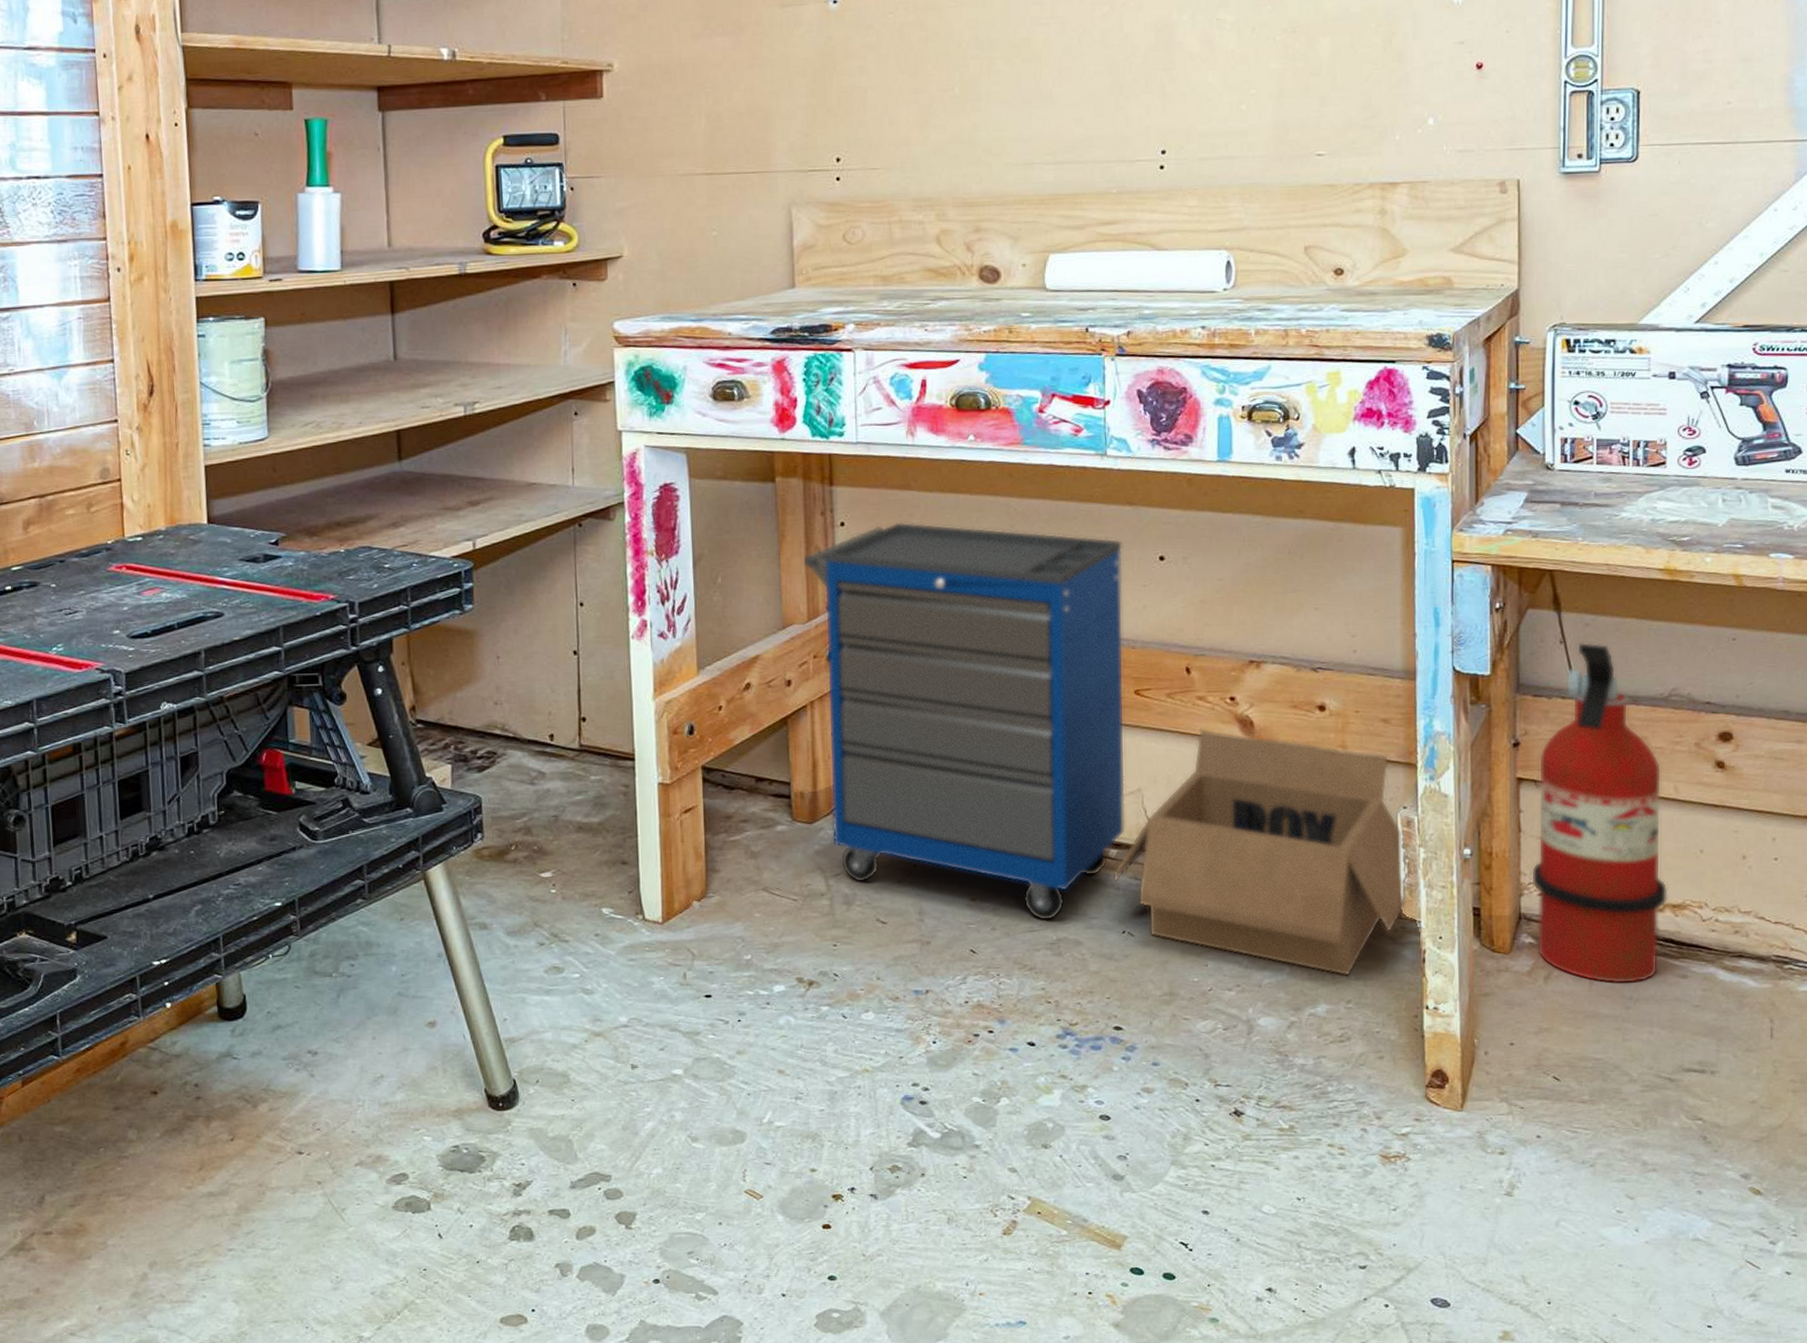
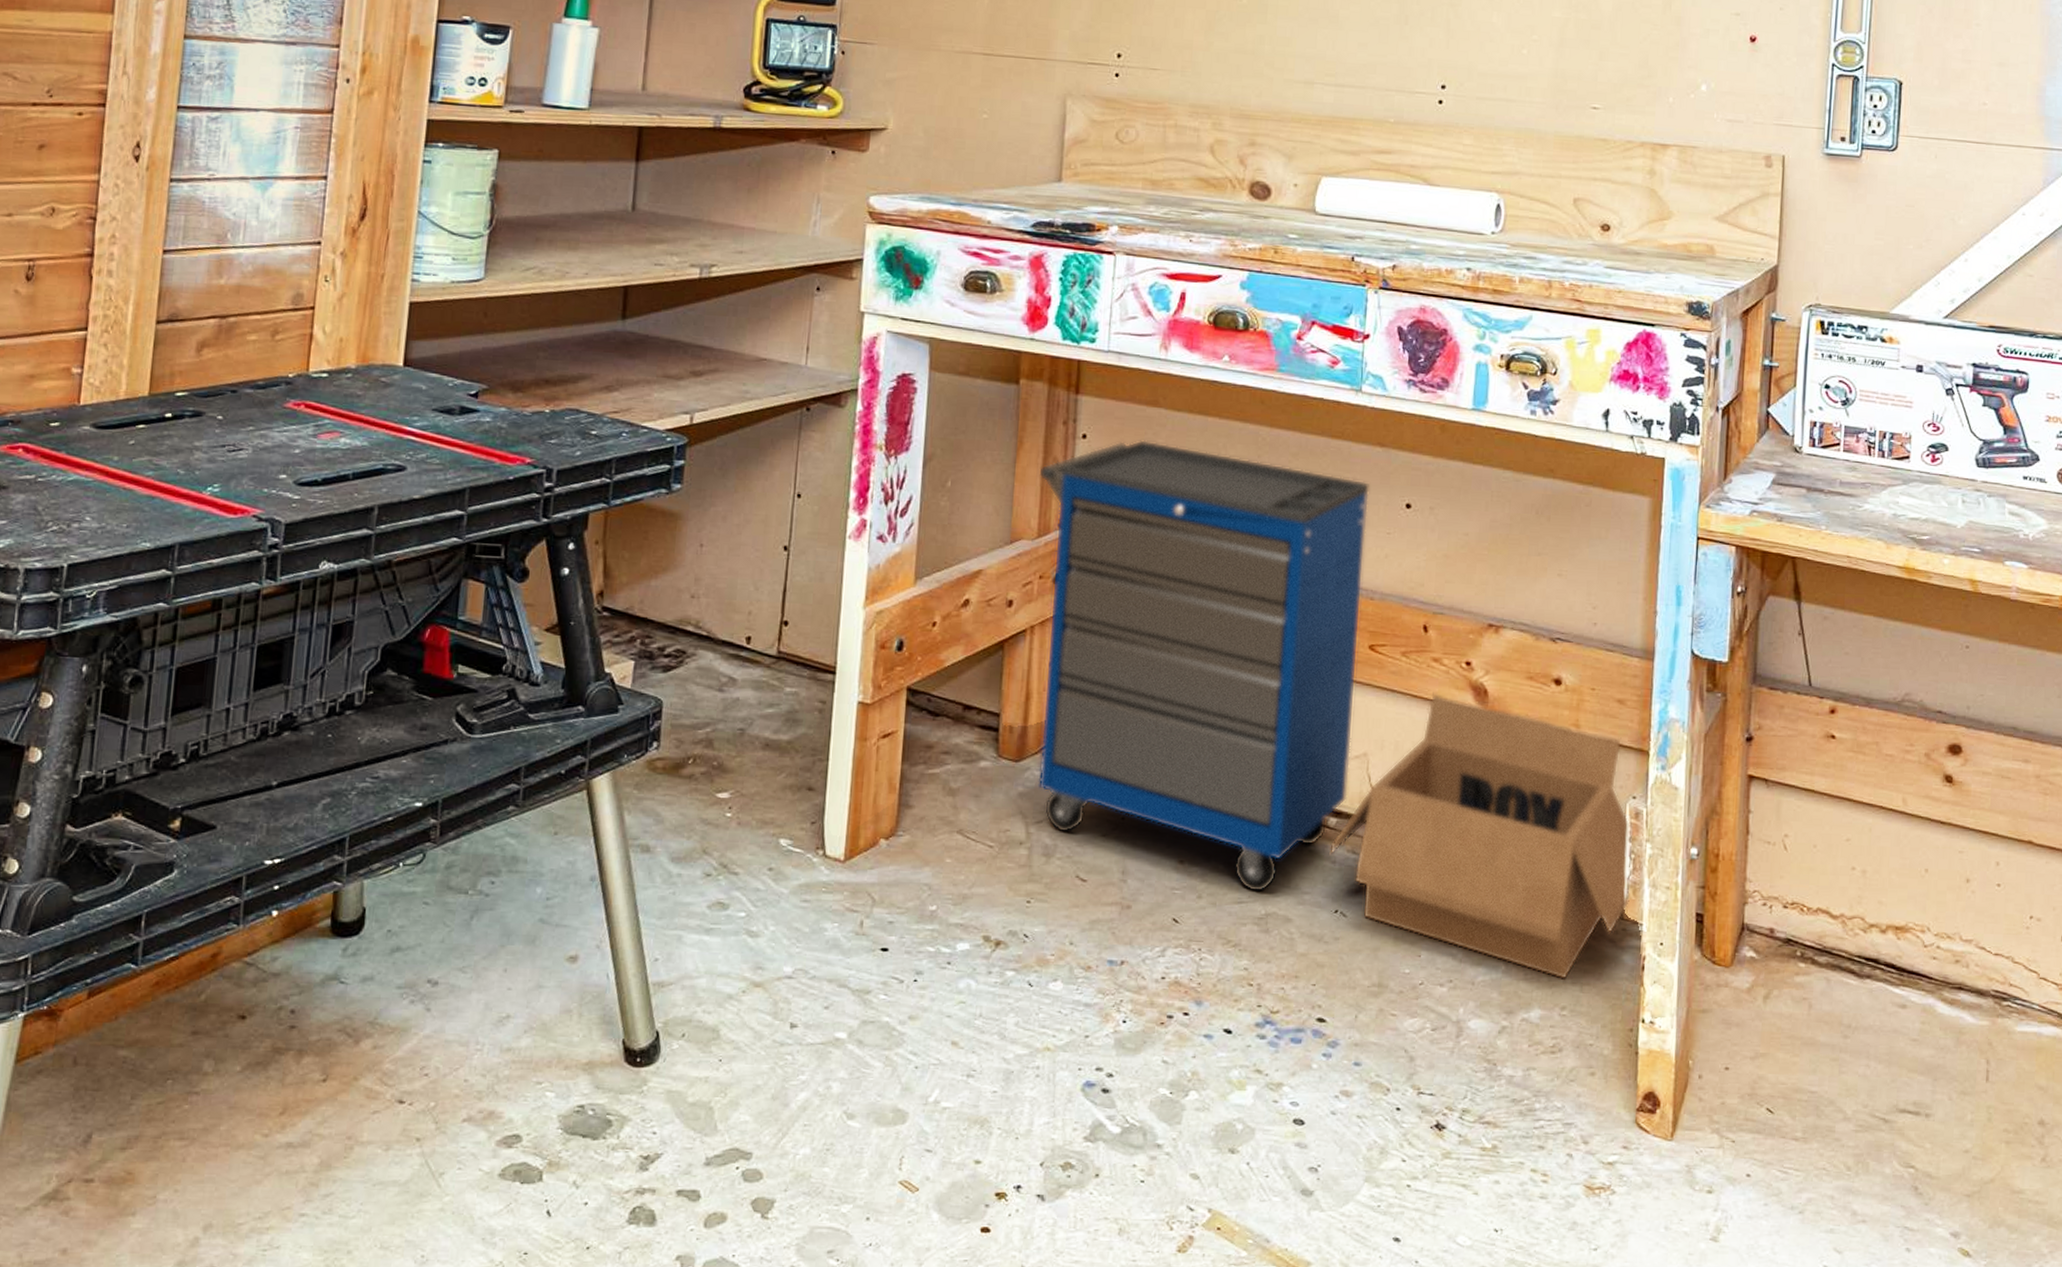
fire extinguisher: present [1530,642,1668,984] -> none [1756,636,1892,1011]

